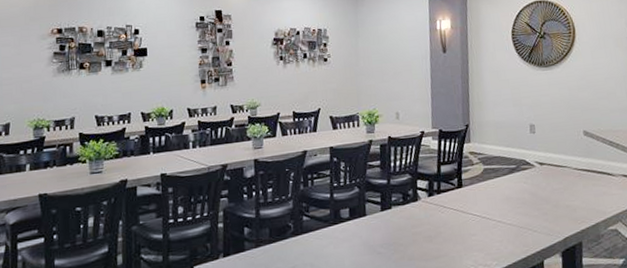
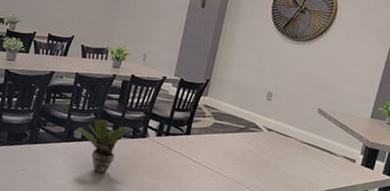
potted plant: none [342,191,398,251] -> present [76,119,129,173]

